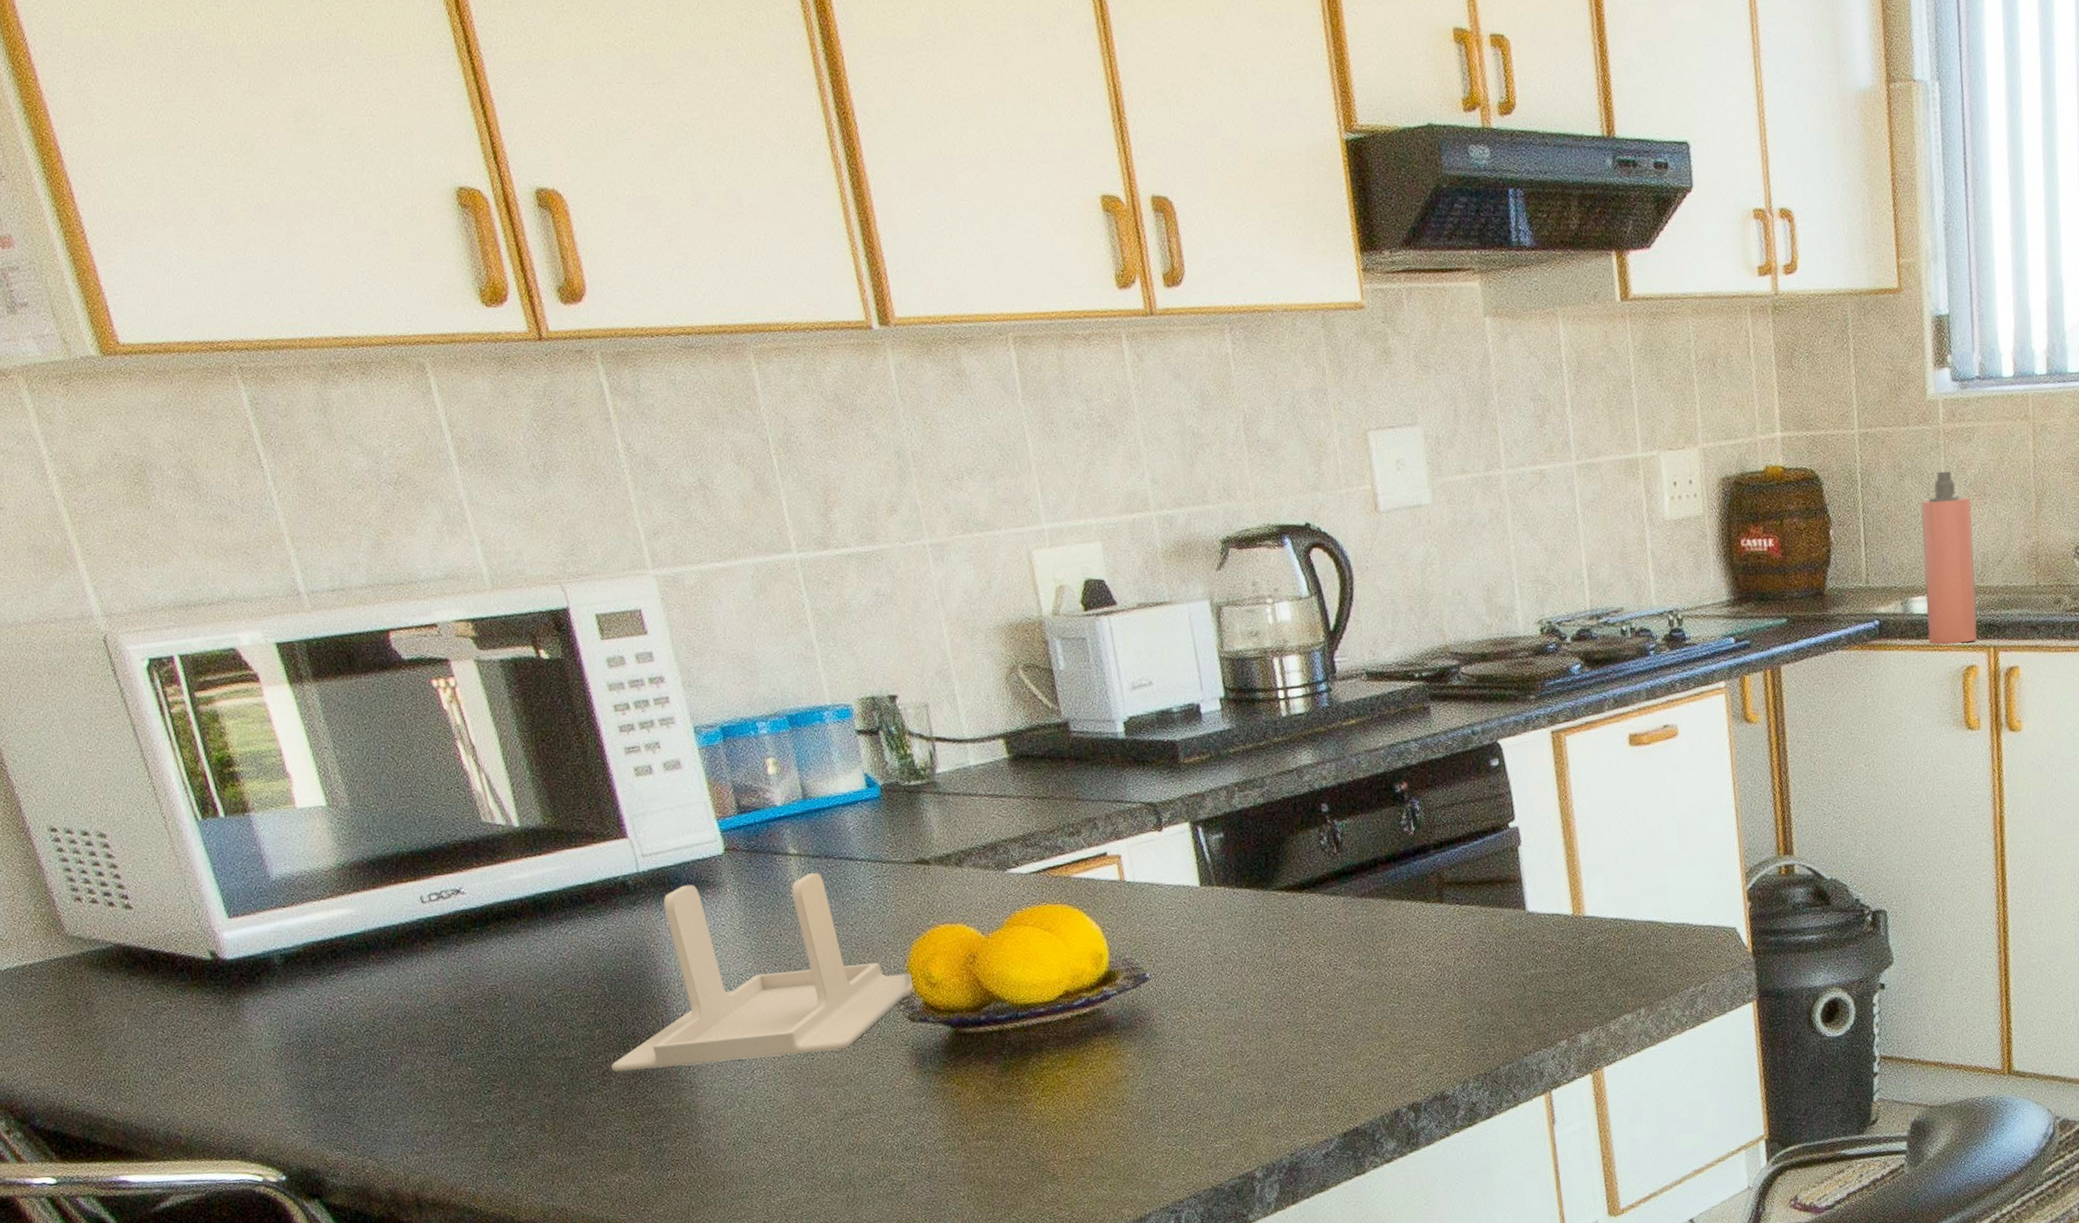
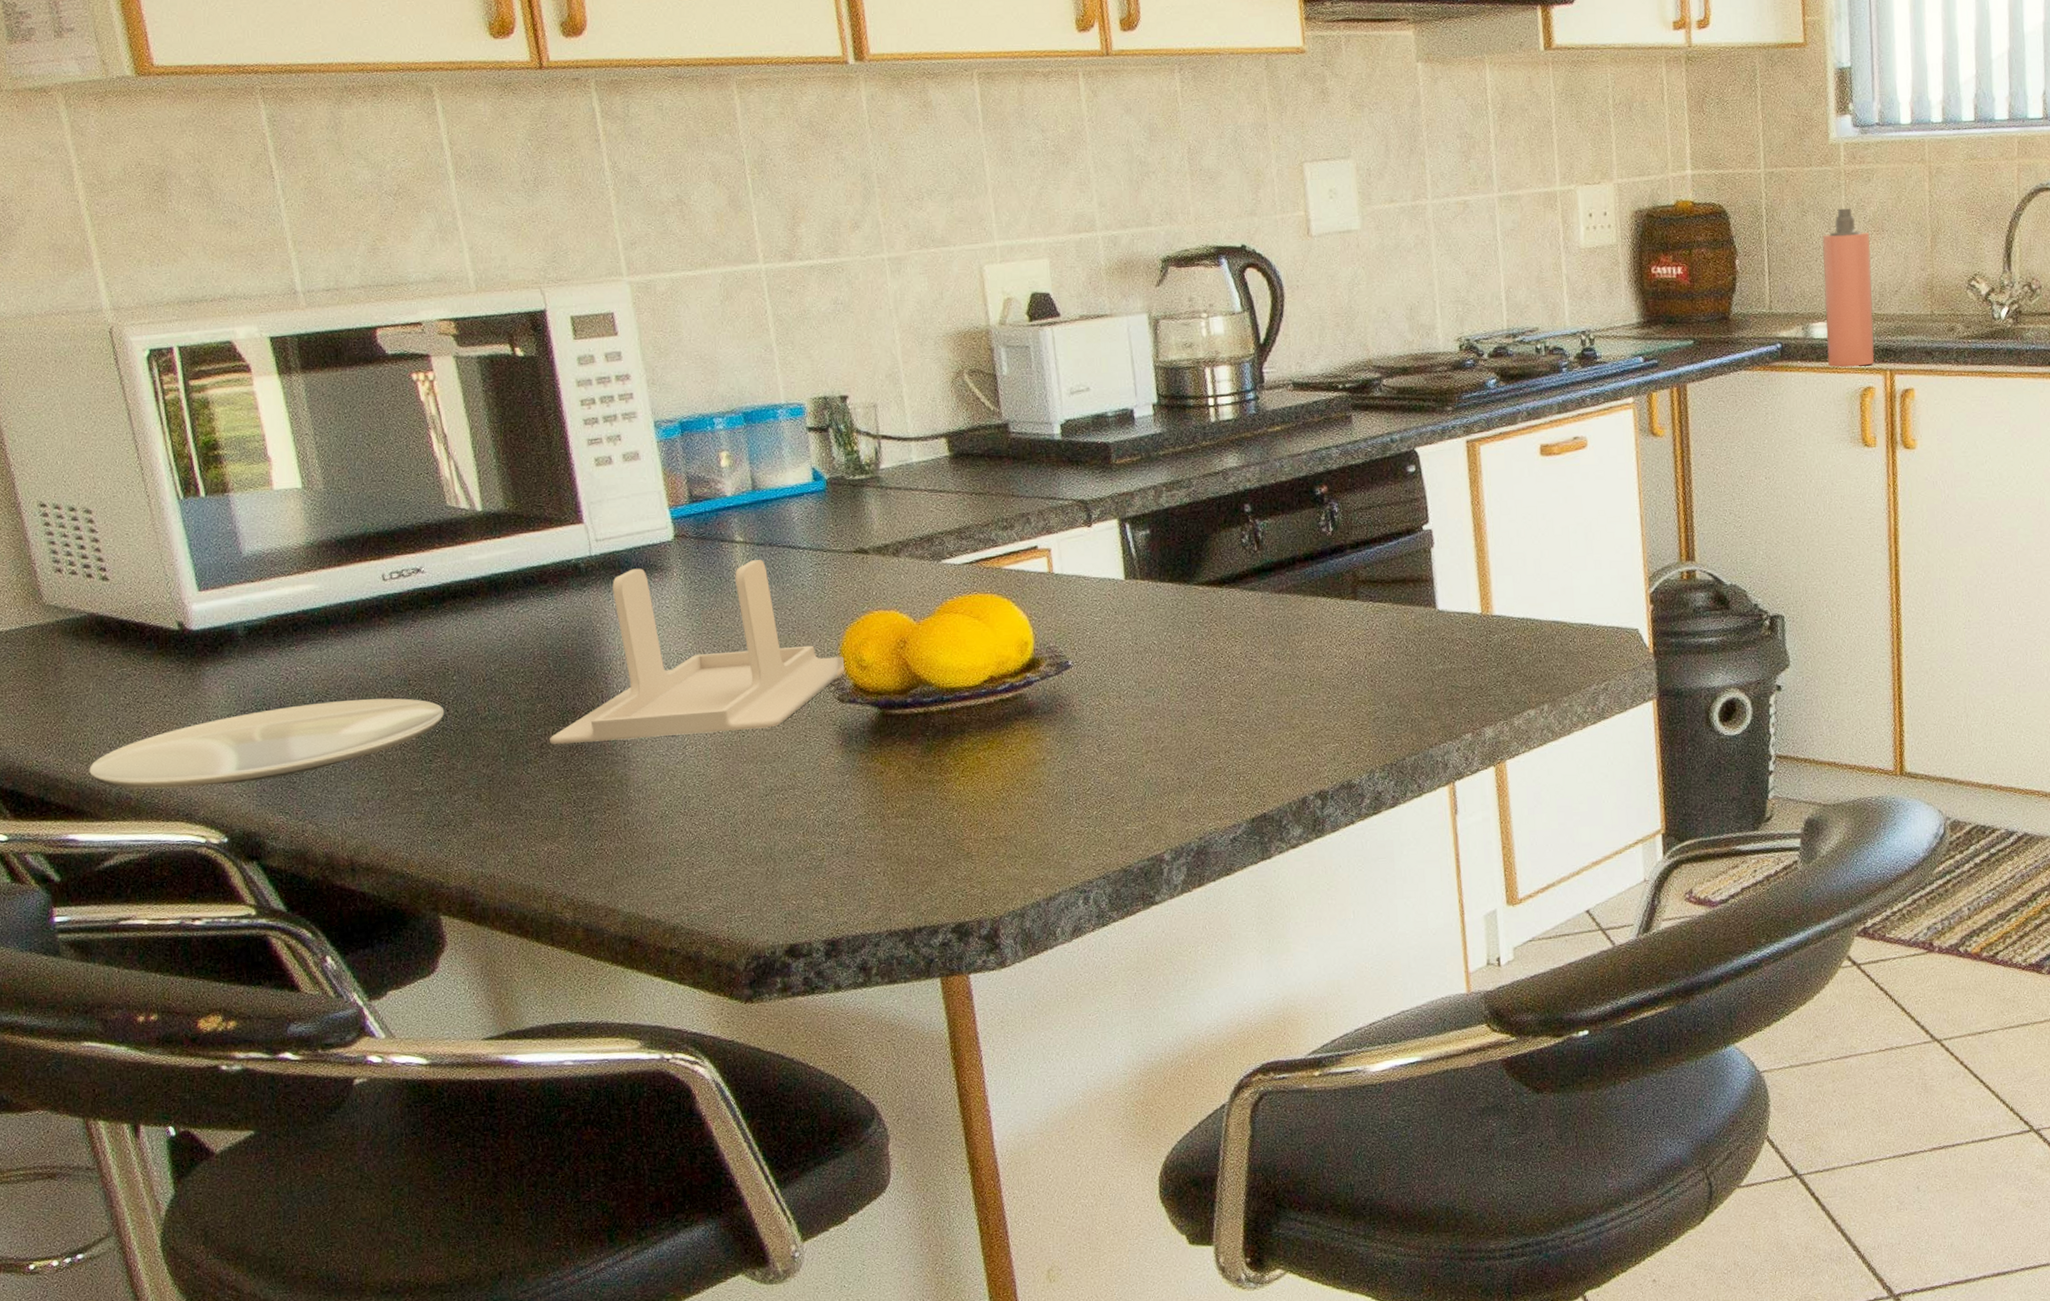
plate: none [133,1026,500,1127] -> present [89,698,445,789]

